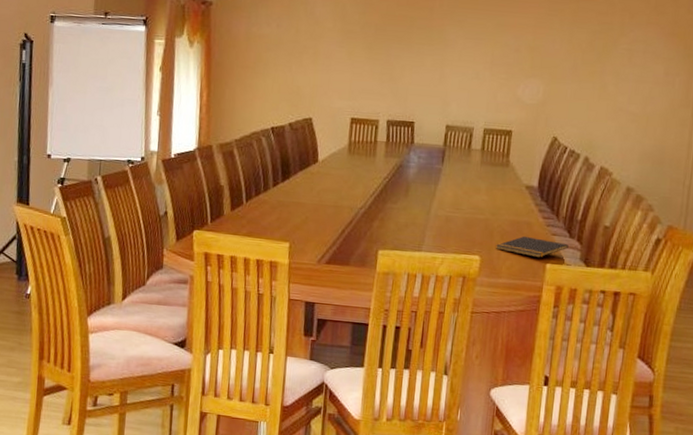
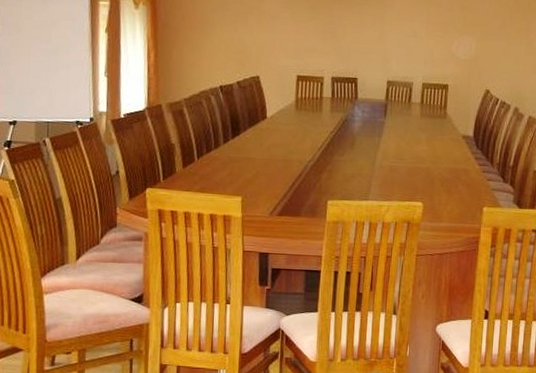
notepad: present [495,236,569,258] -> none [436,182,503,202]

